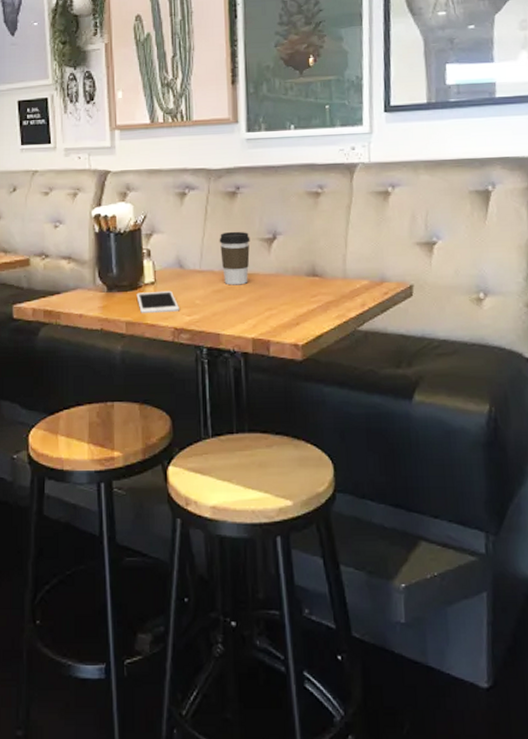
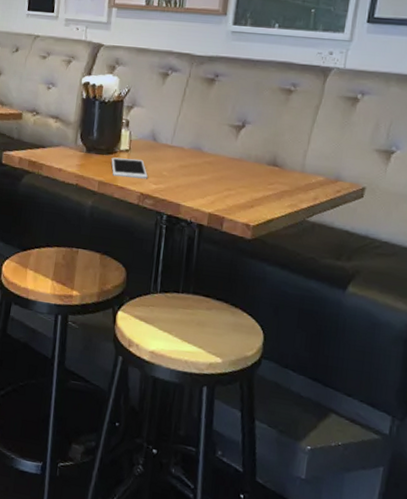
coffee cup: present [219,231,250,285] -> none [191,114,221,164]

